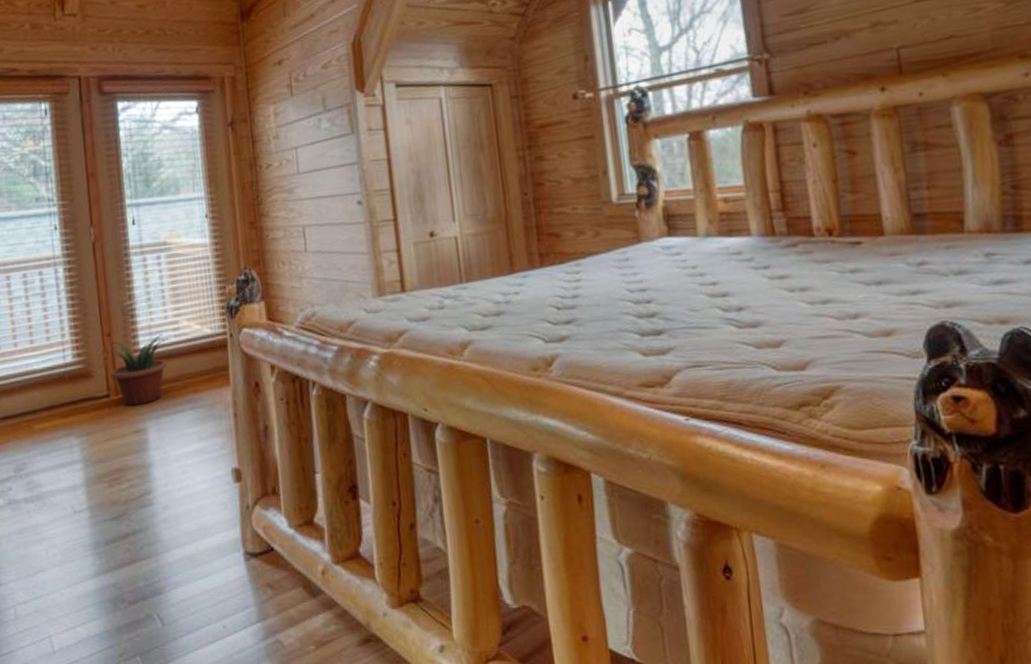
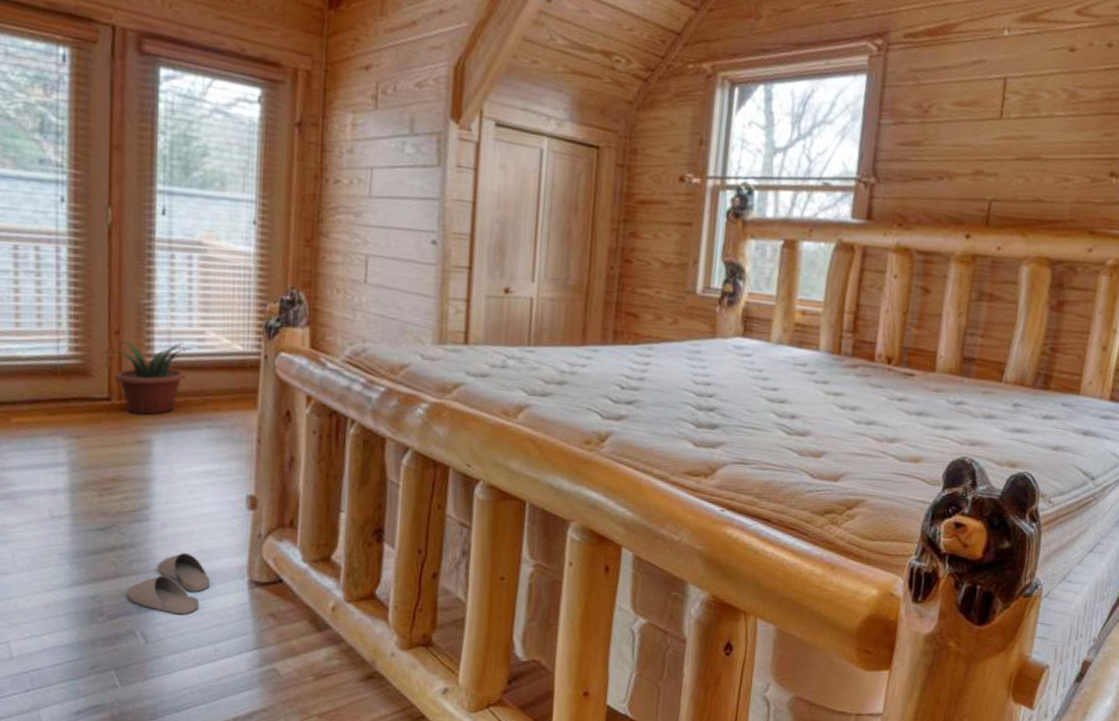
slippers: none [141,532,211,594] -> present [125,553,210,615]

